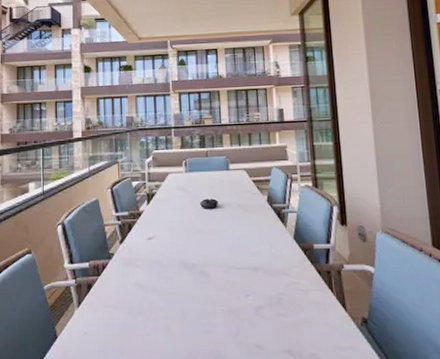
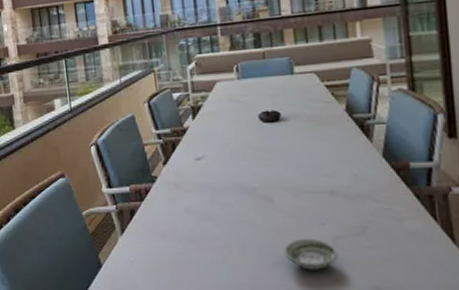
saucer: none [215,309,259,337] -> present [283,239,339,270]

